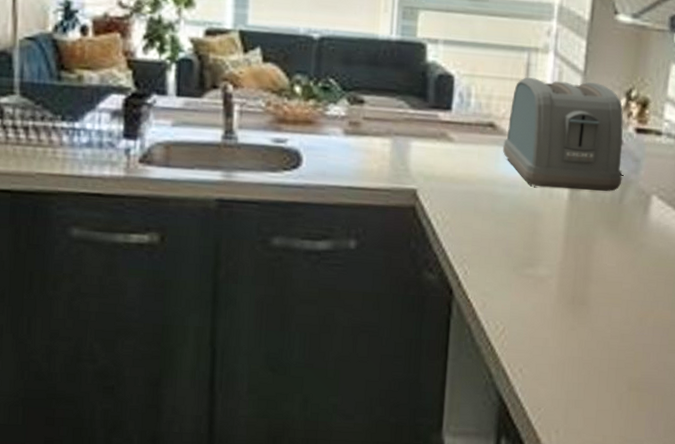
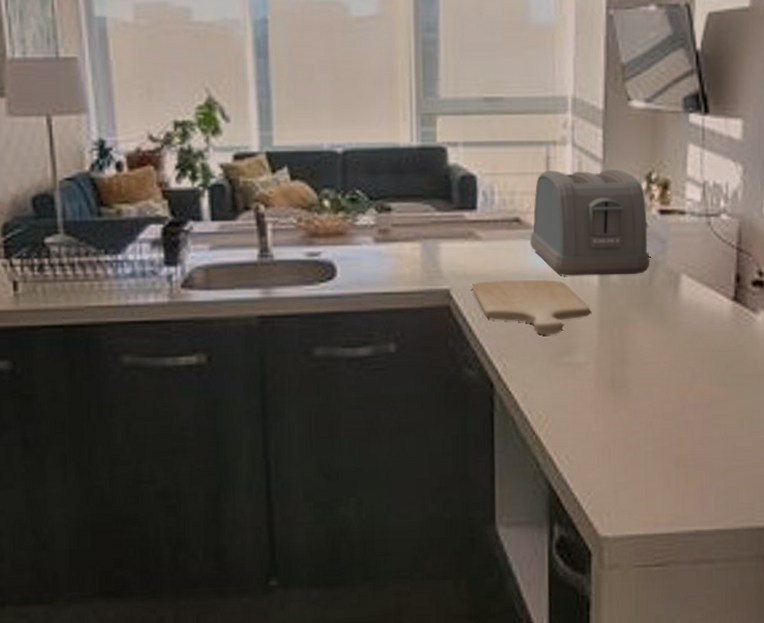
chopping board: none [438,184,558,246] -> present [470,279,591,335]

